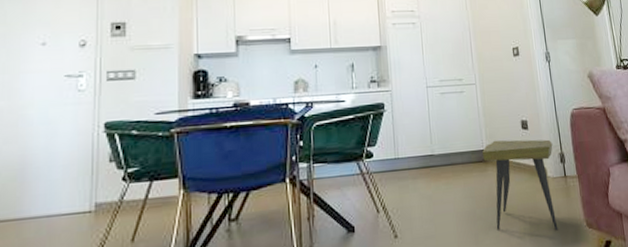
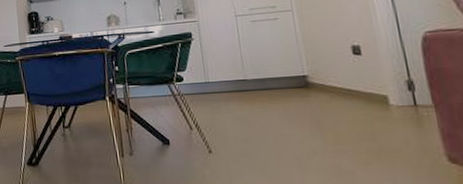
side table: present [482,139,559,231] -> none [303,65,407,162]

